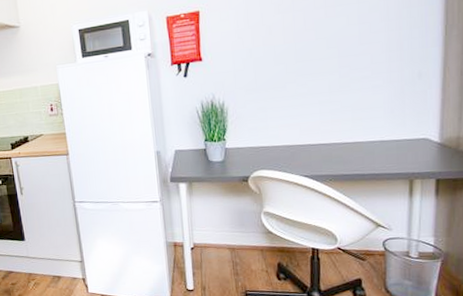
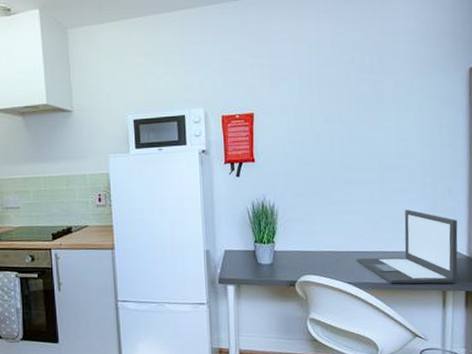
laptop: none [312,98,428,175] -> present [356,210,458,284]

